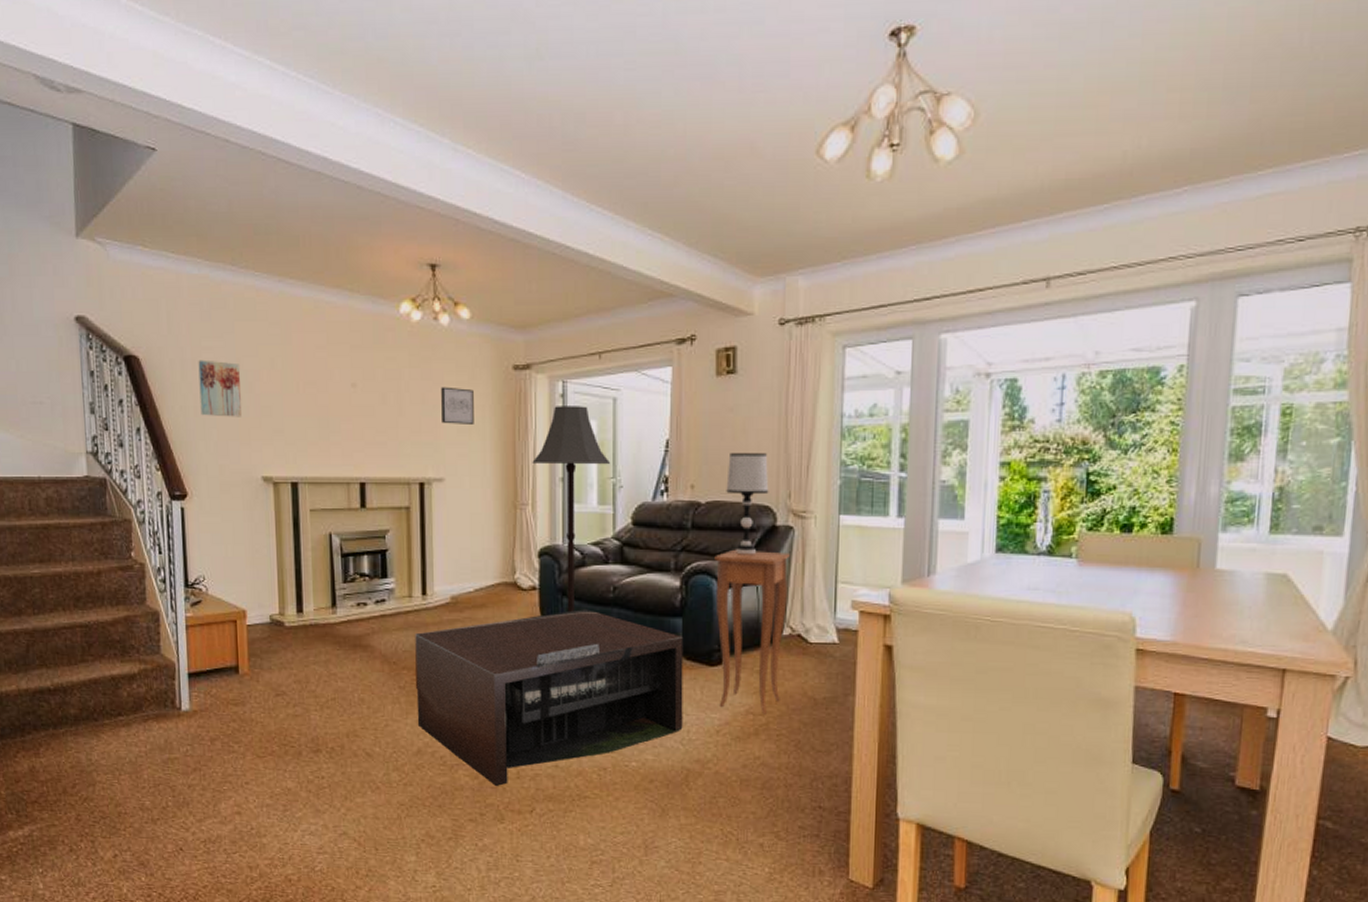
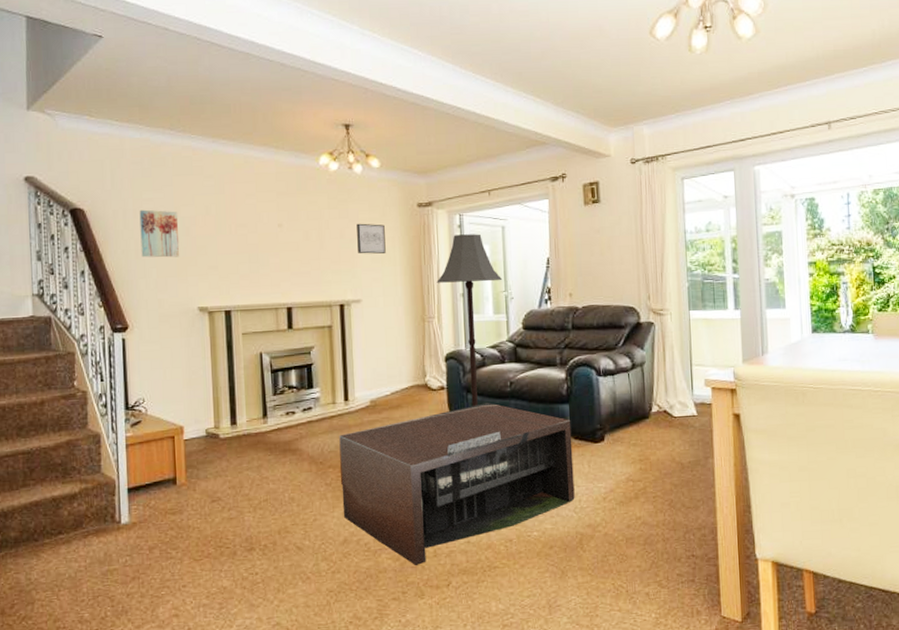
side table: present [714,549,789,715] -> none [592,344,654,481]
table lamp: present [726,453,769,555] -> none [598,265,633,348]

